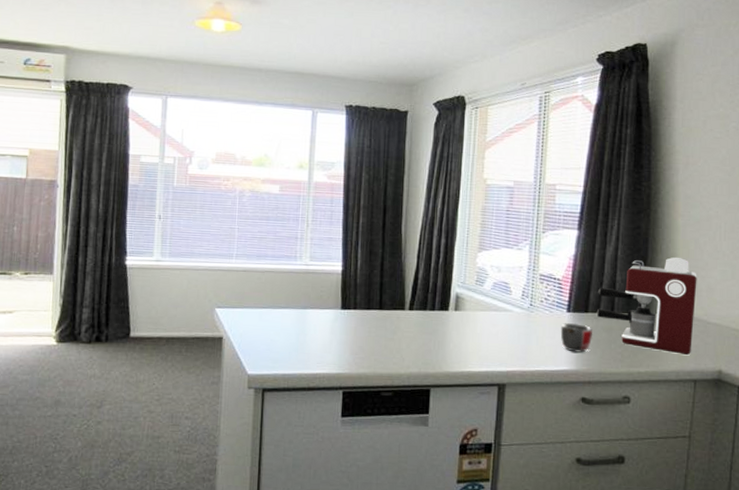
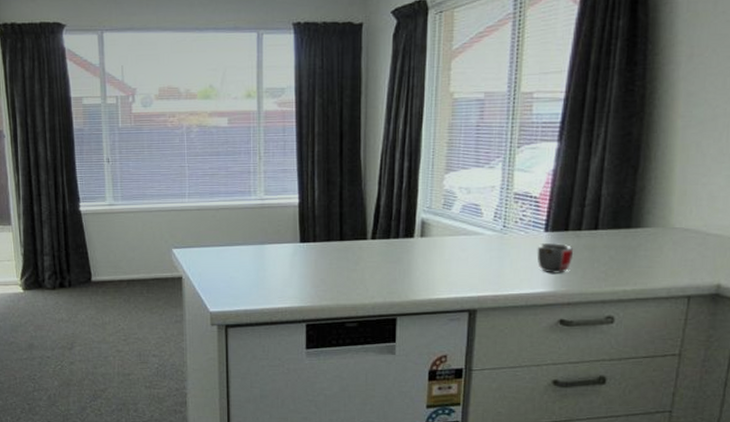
coffee maker: present [596,257,697,355] -> none [578,165,697,270]

